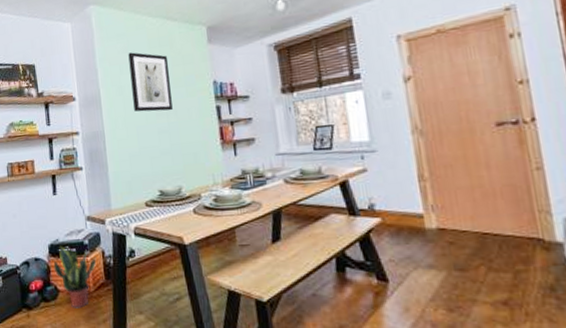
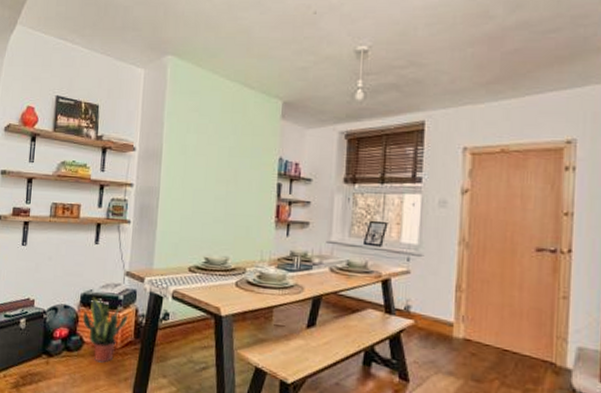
wall art: present [128,52,173,112] -> none [194,112,239,180]

